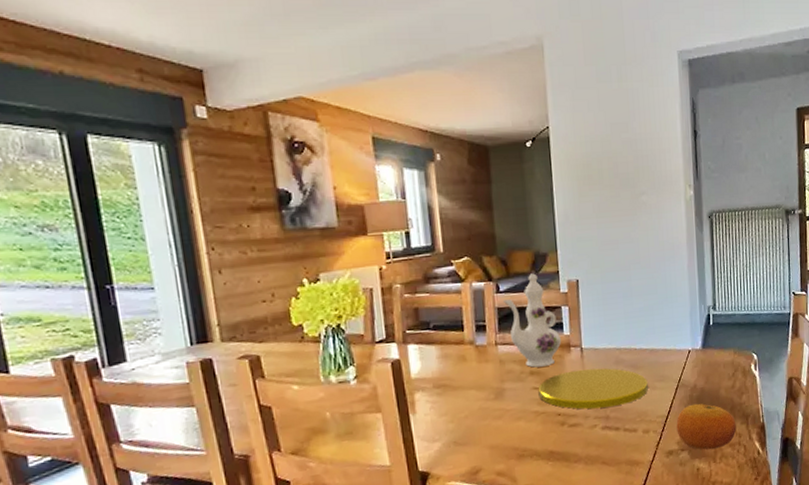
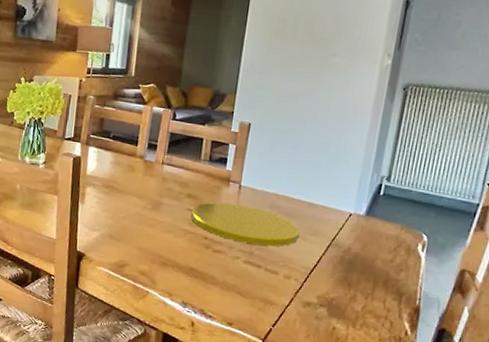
ewer: present [502,273,562,368] -> none [176,109,223,193]
fruit: present [676,403,737,450] -> none [319,265,387,316]

